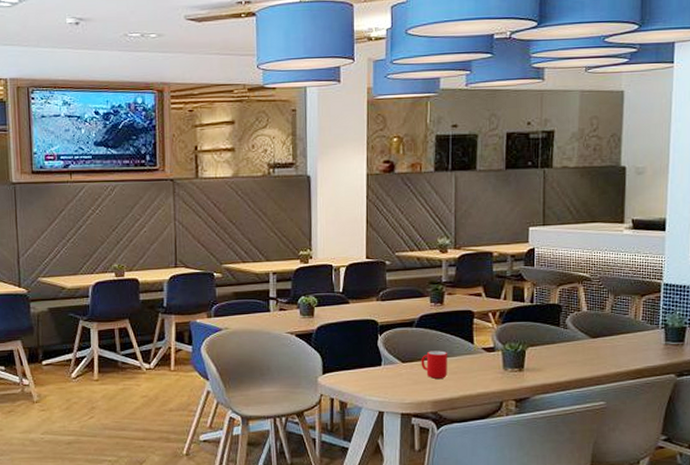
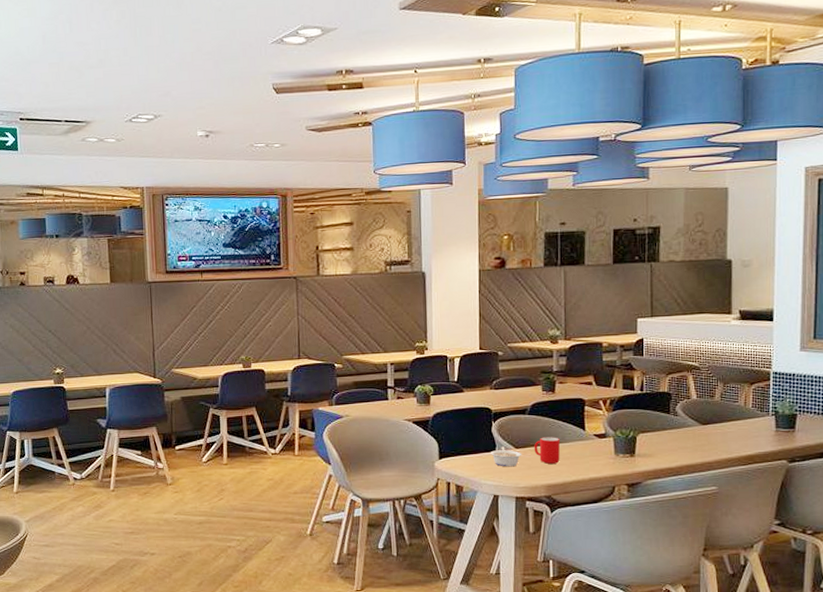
legume: none [375,361,409,382] -> present [490,446,522,467]

